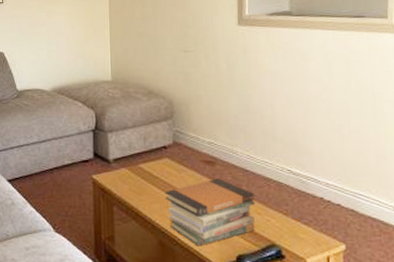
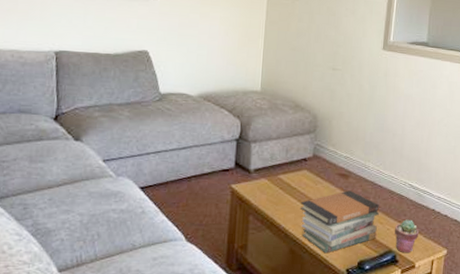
potted succulent: none [276,209,307,248] -> present [395,219,419,253]

